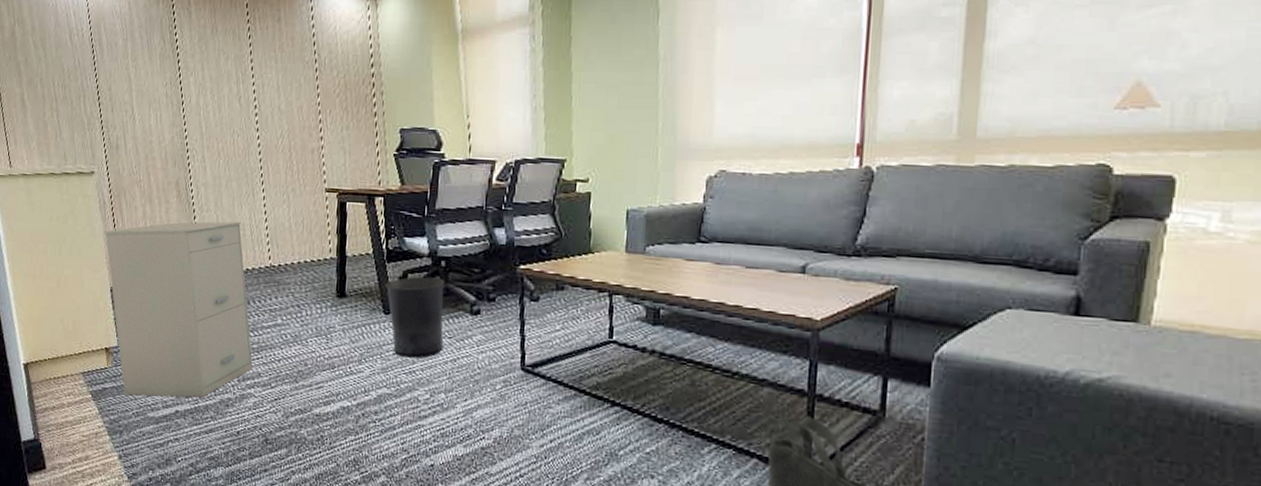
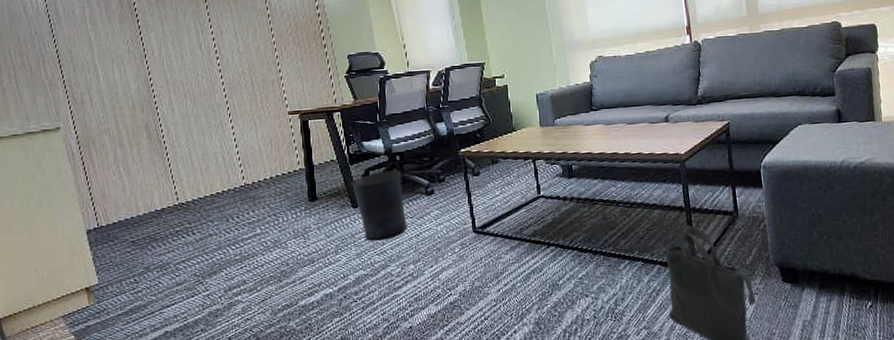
filing cabinet: present [104,221,253,398] -> none [75,151,238,328]

